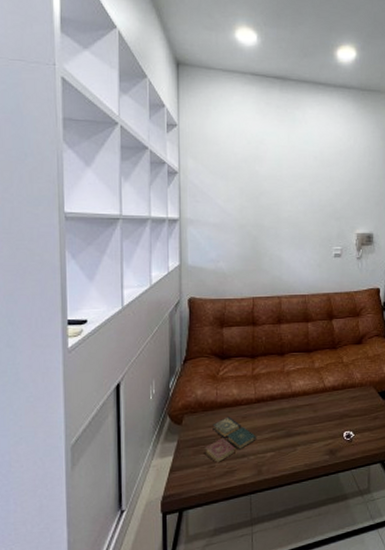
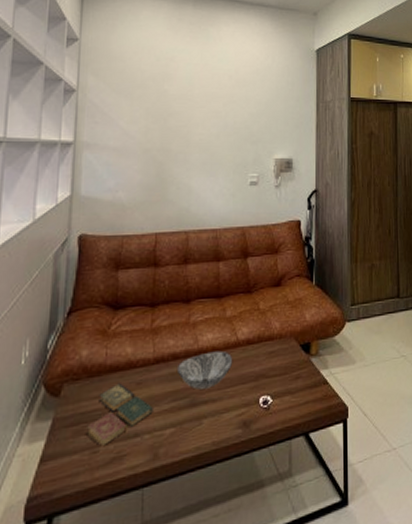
decorative bowl: none [274,394,321,424] -> present [176,350,233,390]

